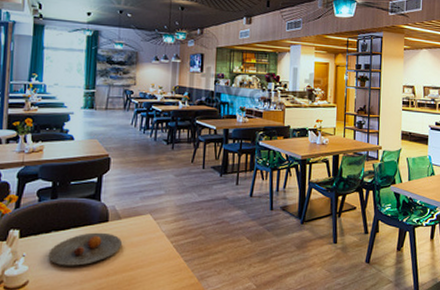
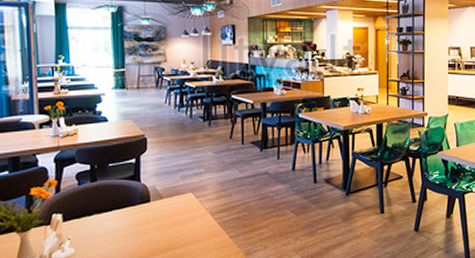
plate: present [48,232,122,266] -> none [93,212,165,247]

